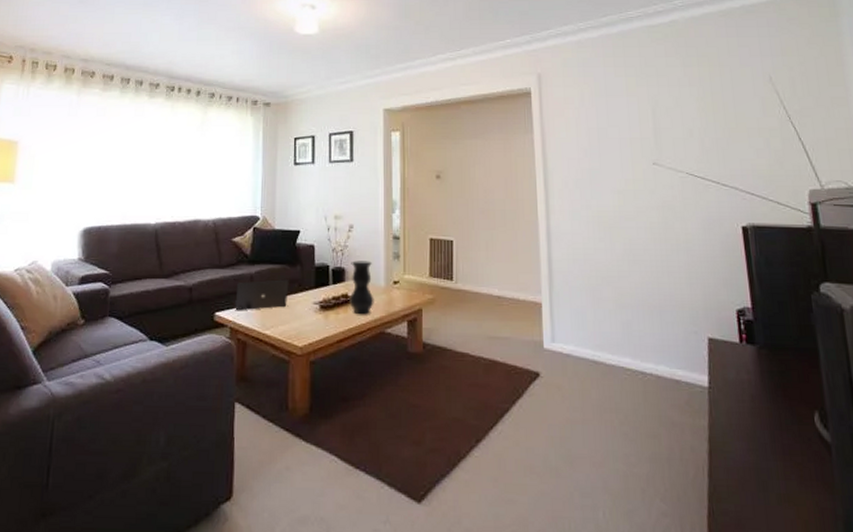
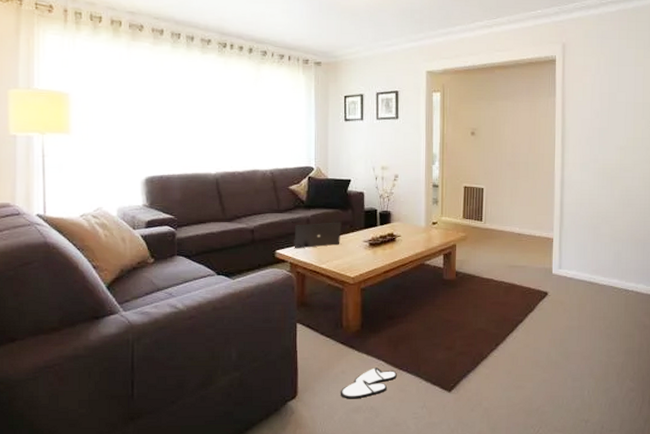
slippers: none [284,464,353,506] -> present [341,367,397,399]
vase: present [349,260,374,314] -> none [394,205,416,249]

